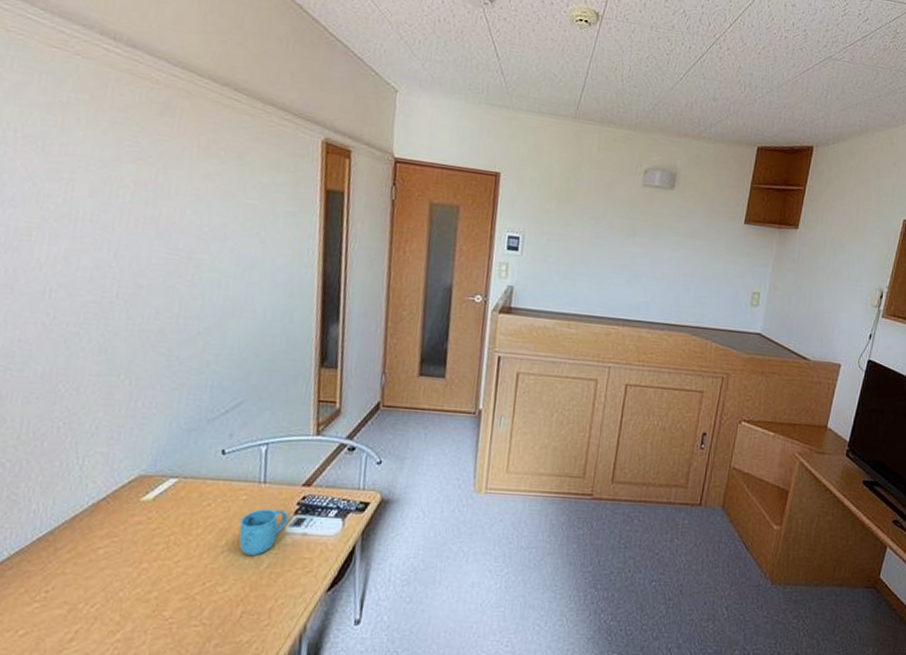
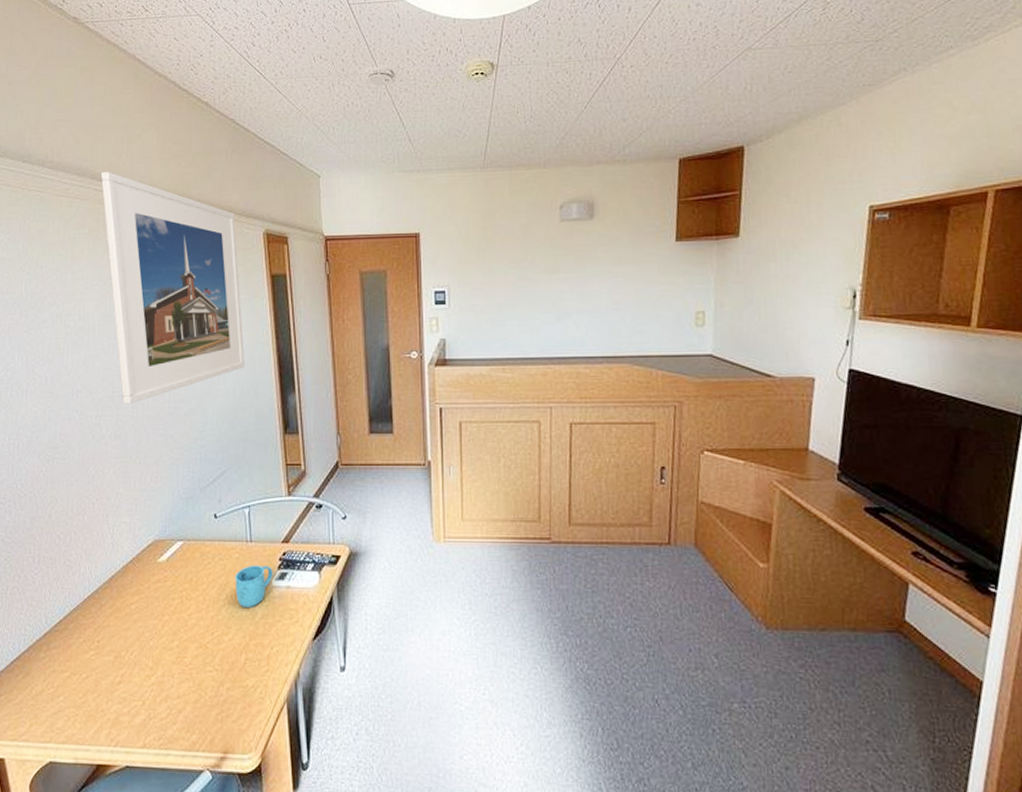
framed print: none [114,29,290,315] -> present [100,172,246,405]

